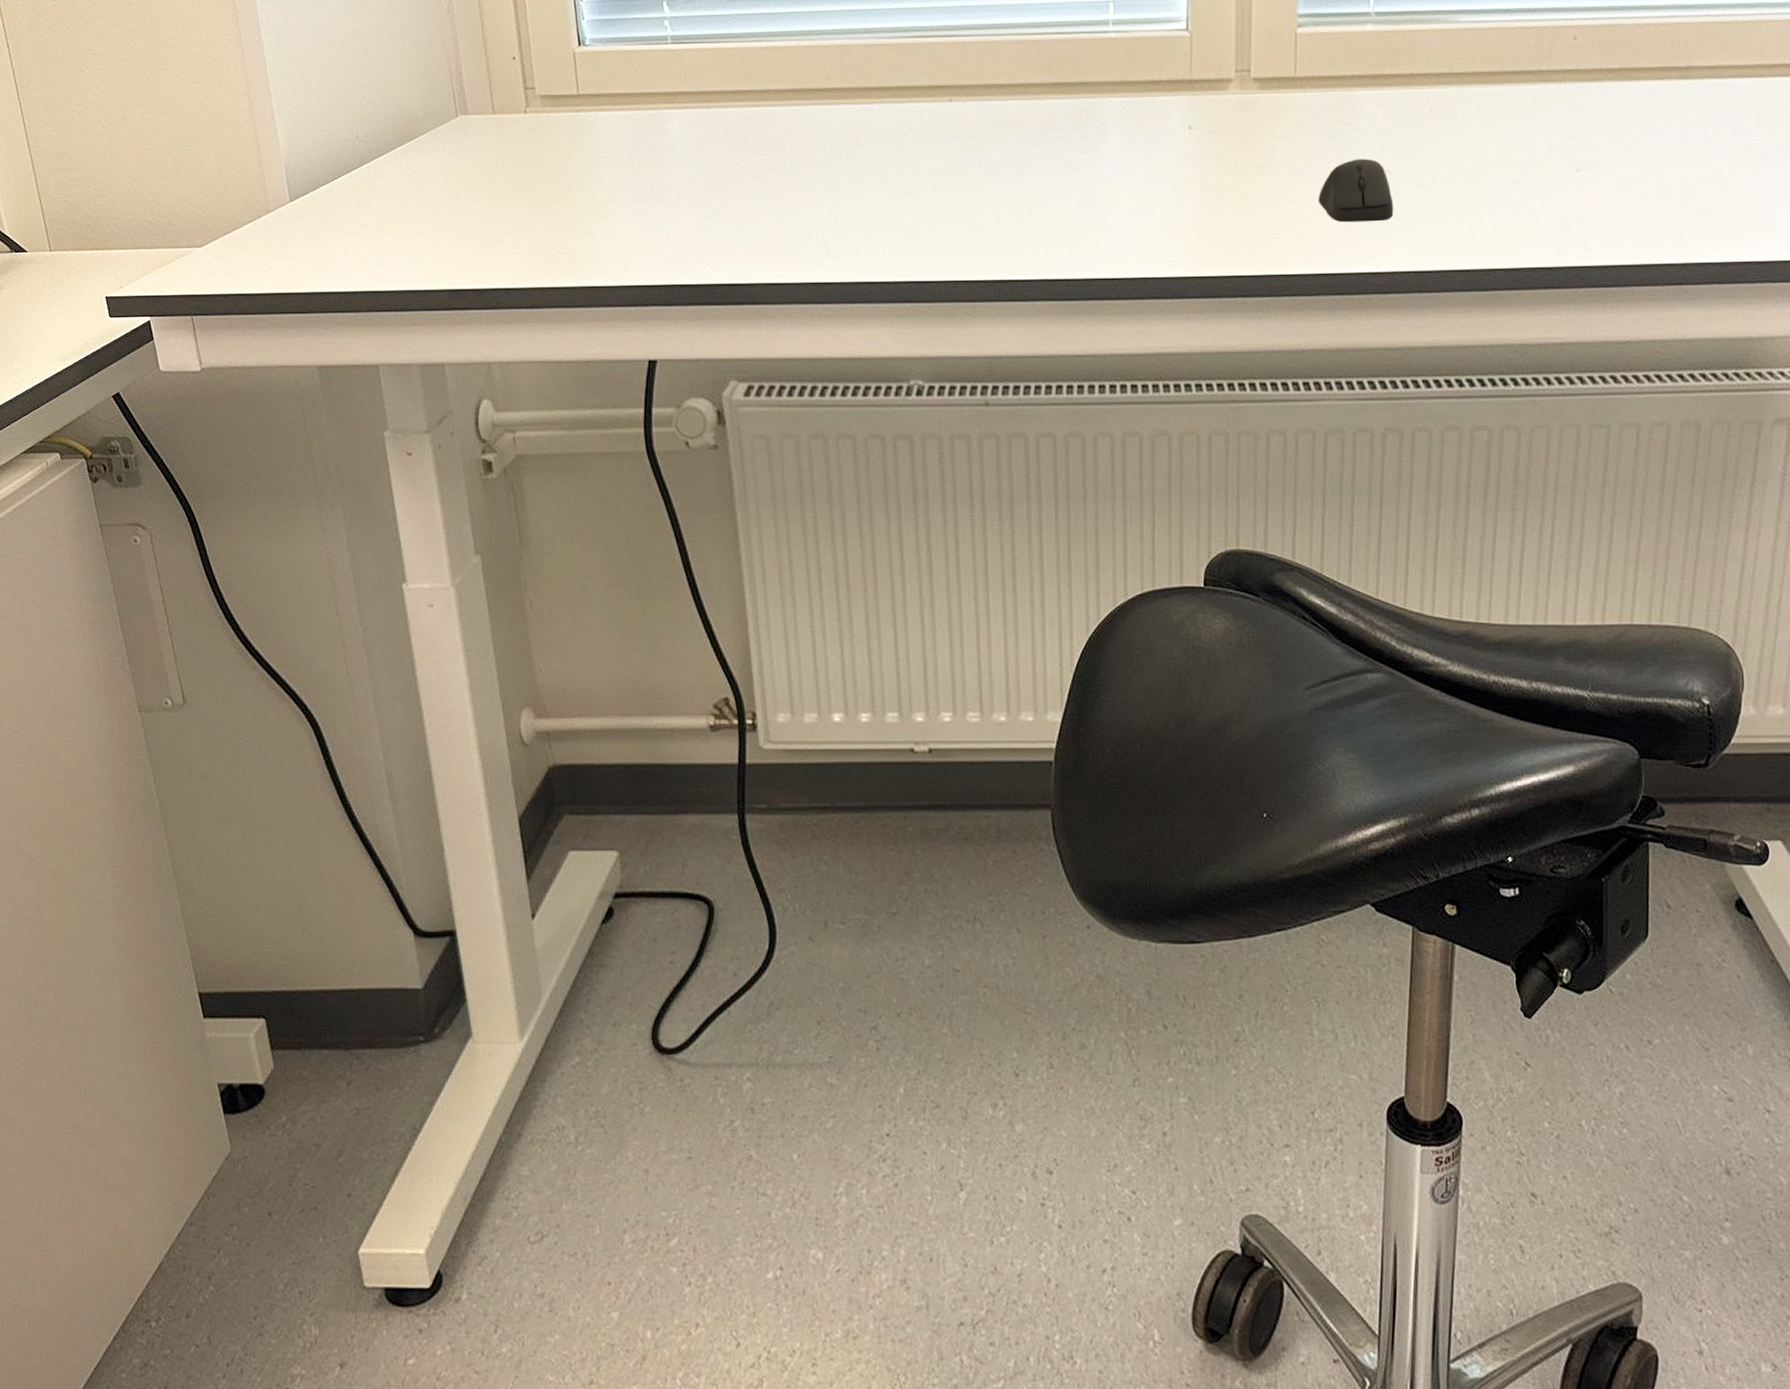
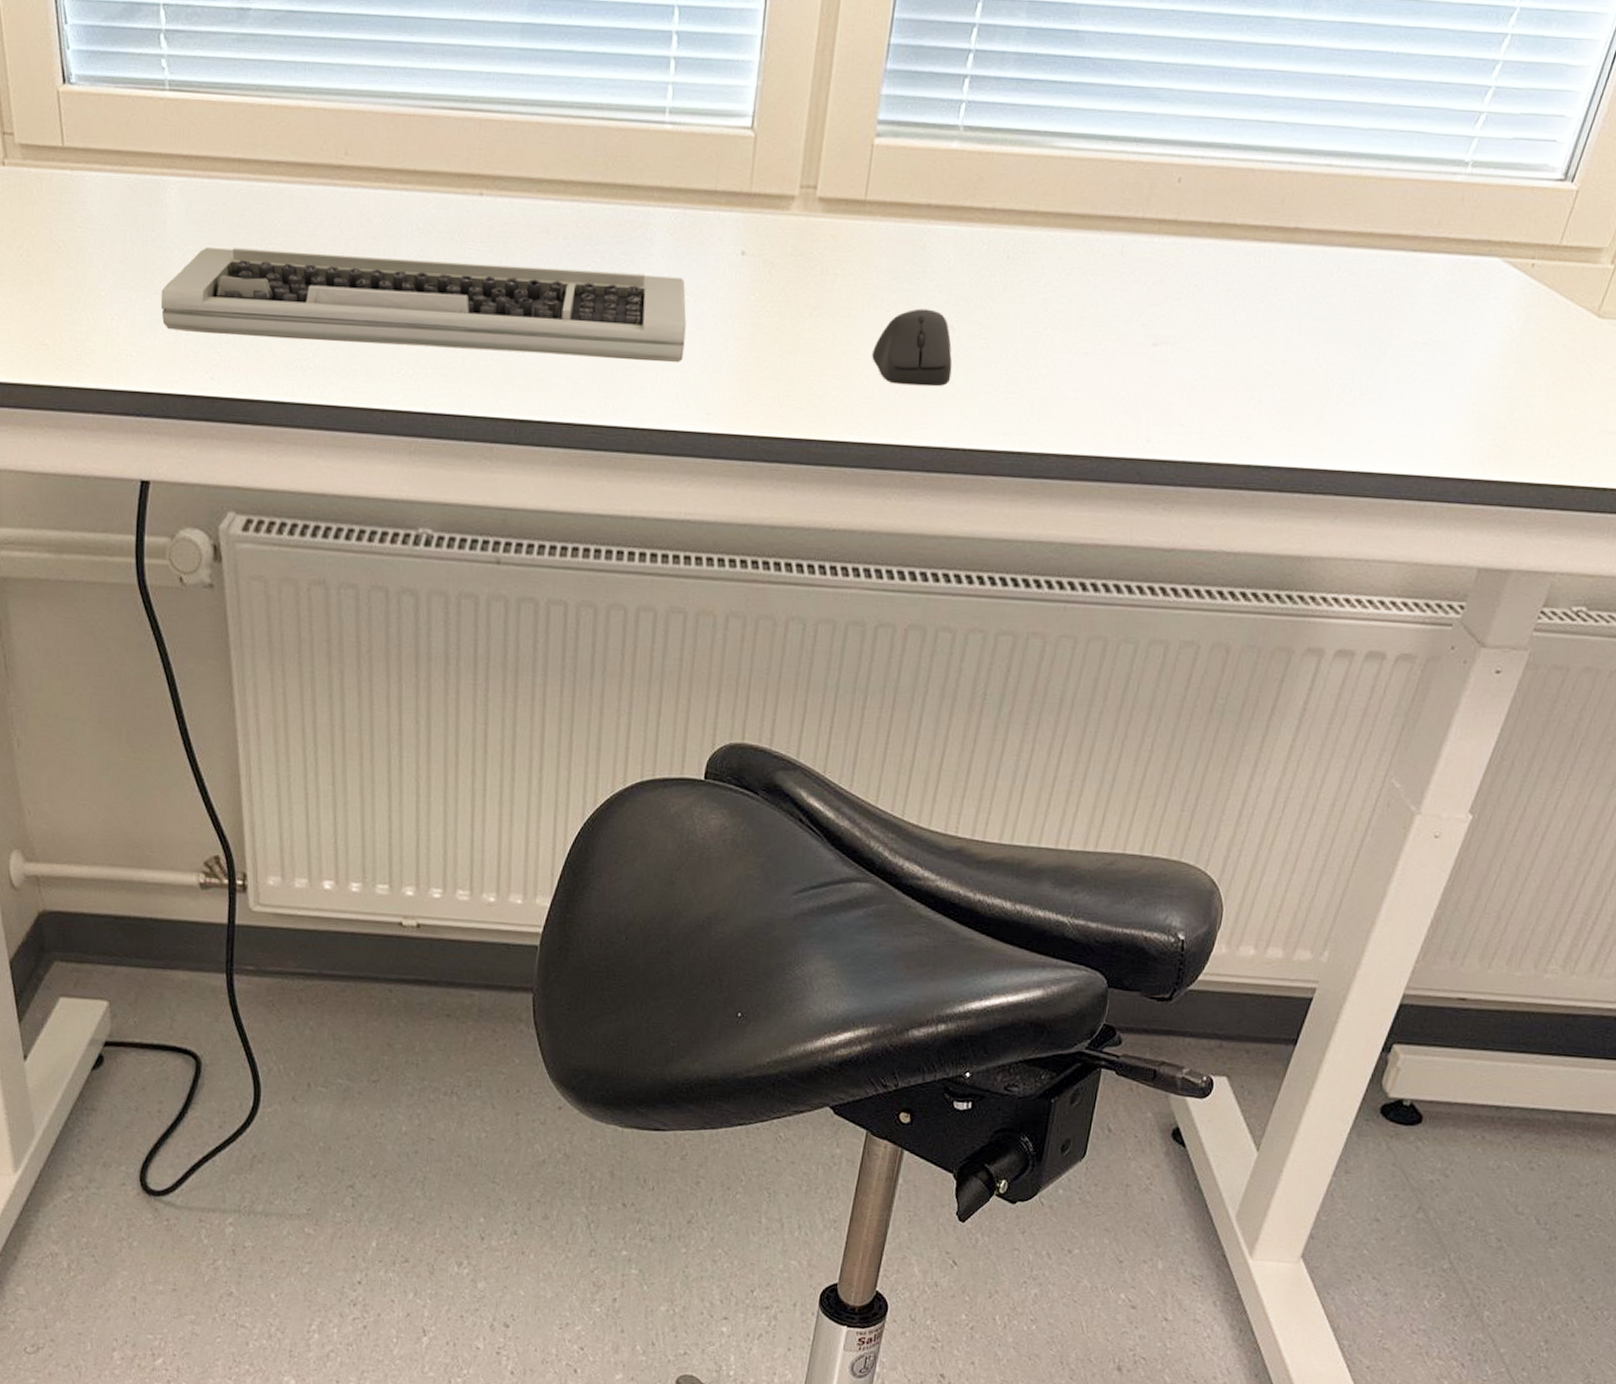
computer keyboard: none [665,152,1145,233] -> present [160,248,687,363]

